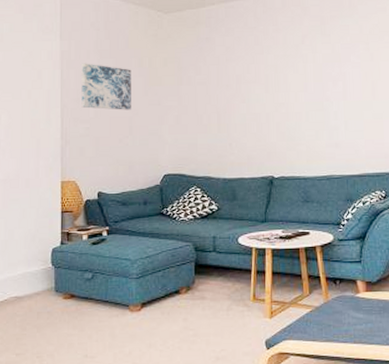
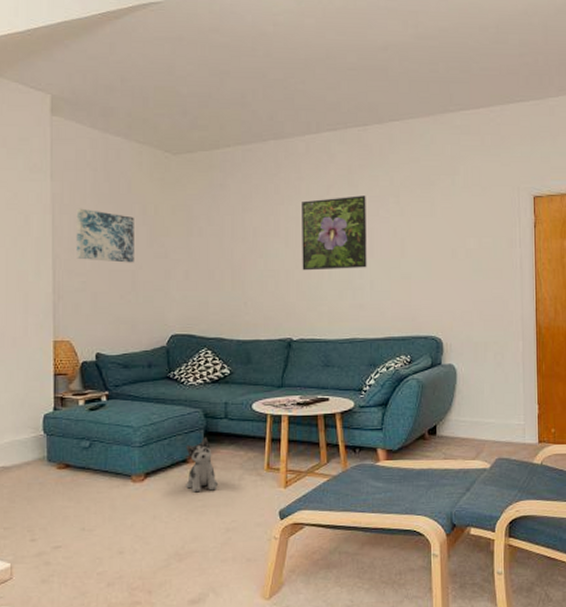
plush toy: none [178,269,208,322] -> present [186,437,218,493]
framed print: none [279,44,341,113] -> present [302,196,367,271]

